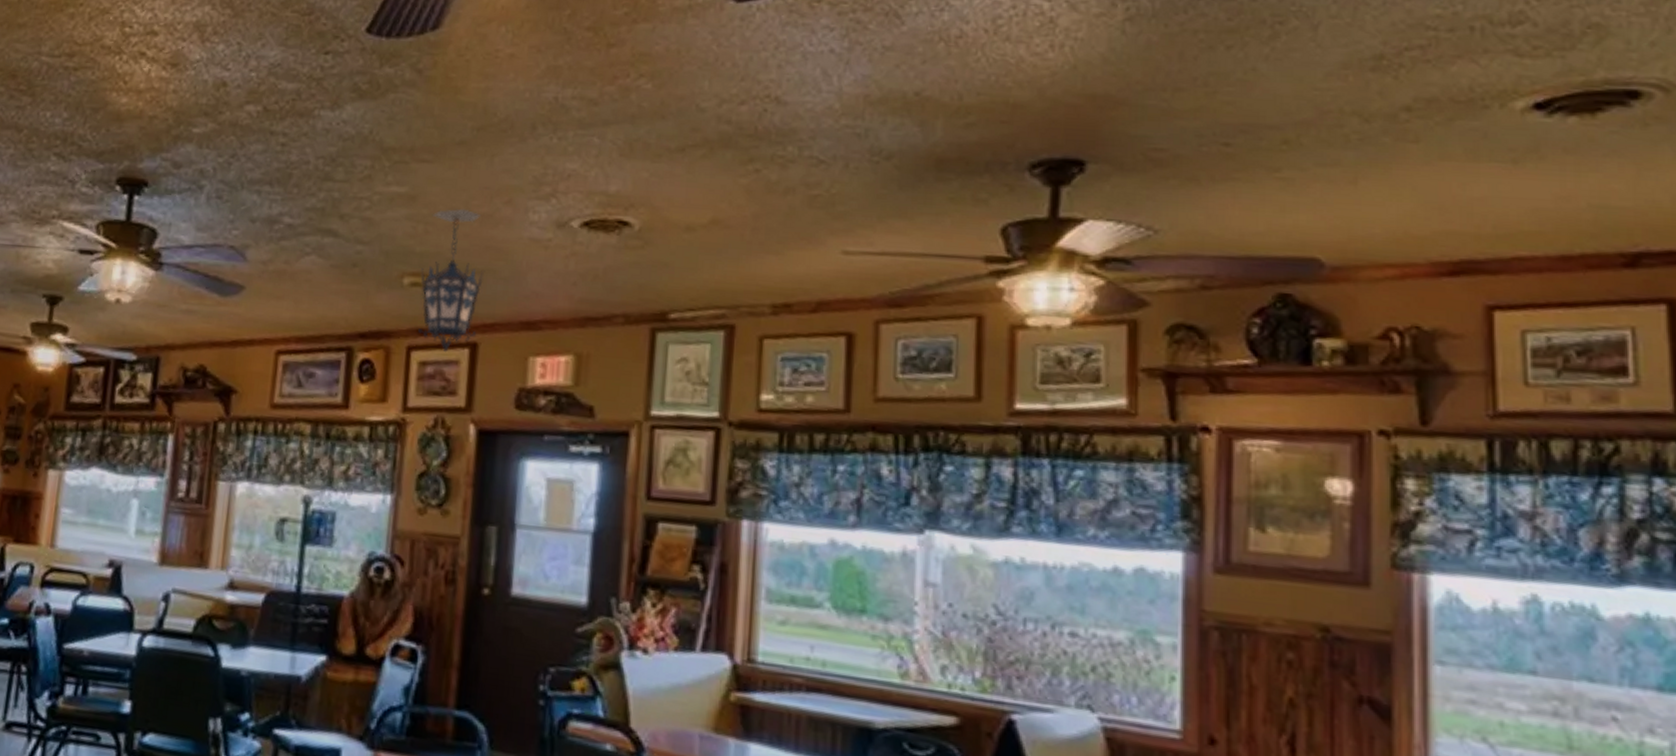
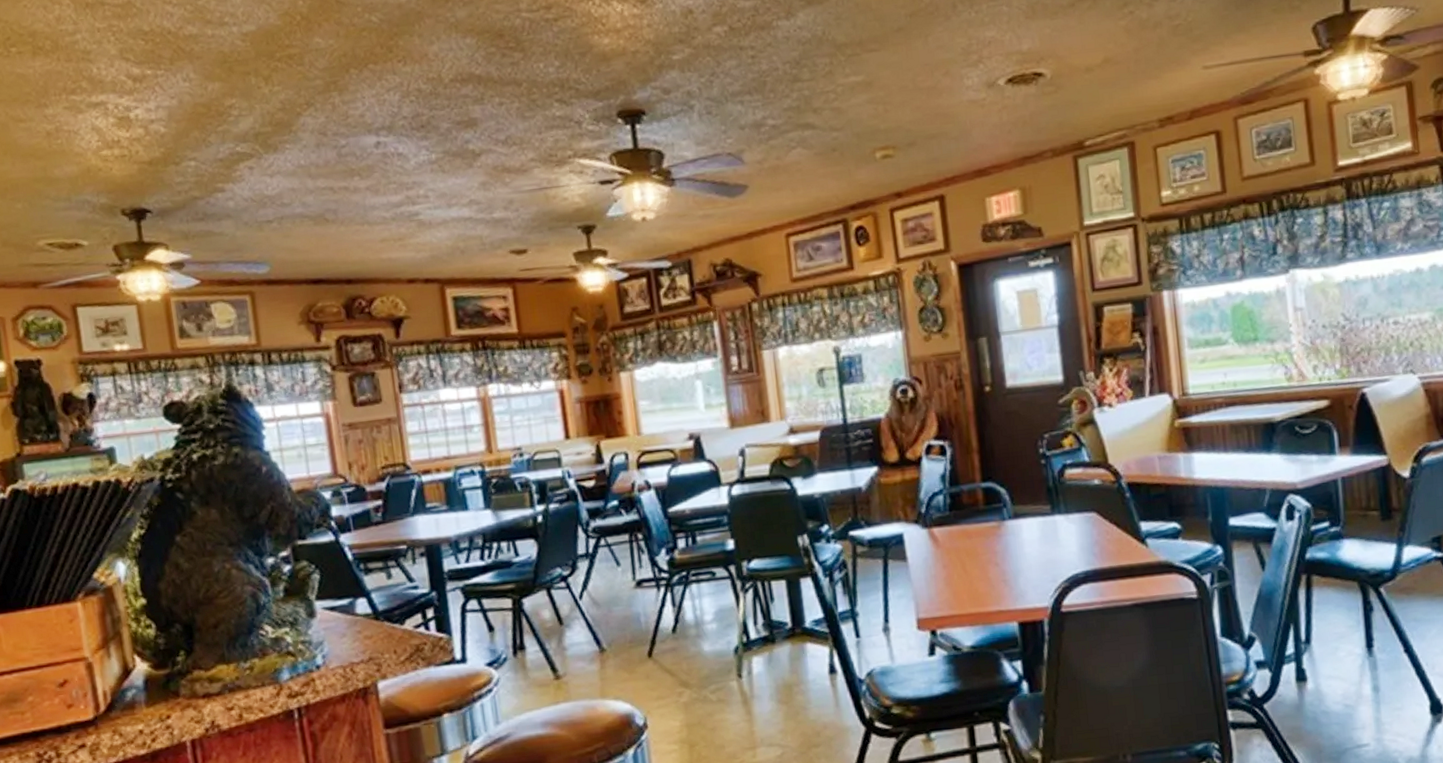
hanging lantern: present [418,208,485,353] -> none [887,85,942,208]

